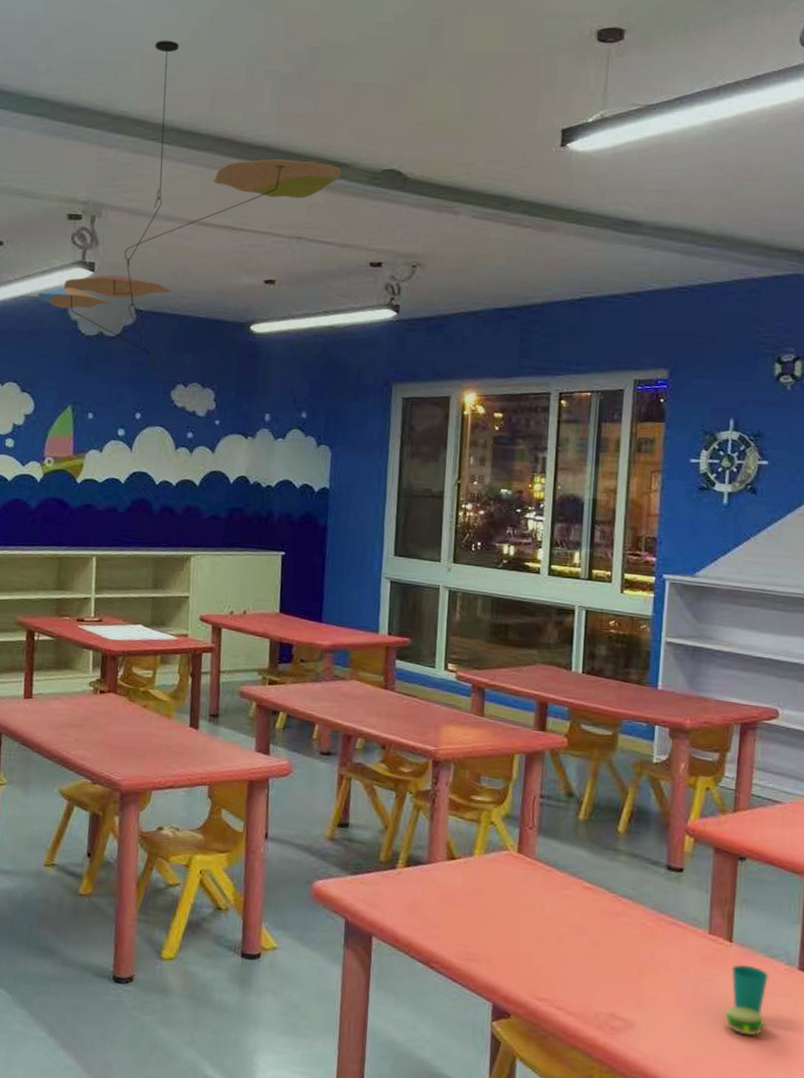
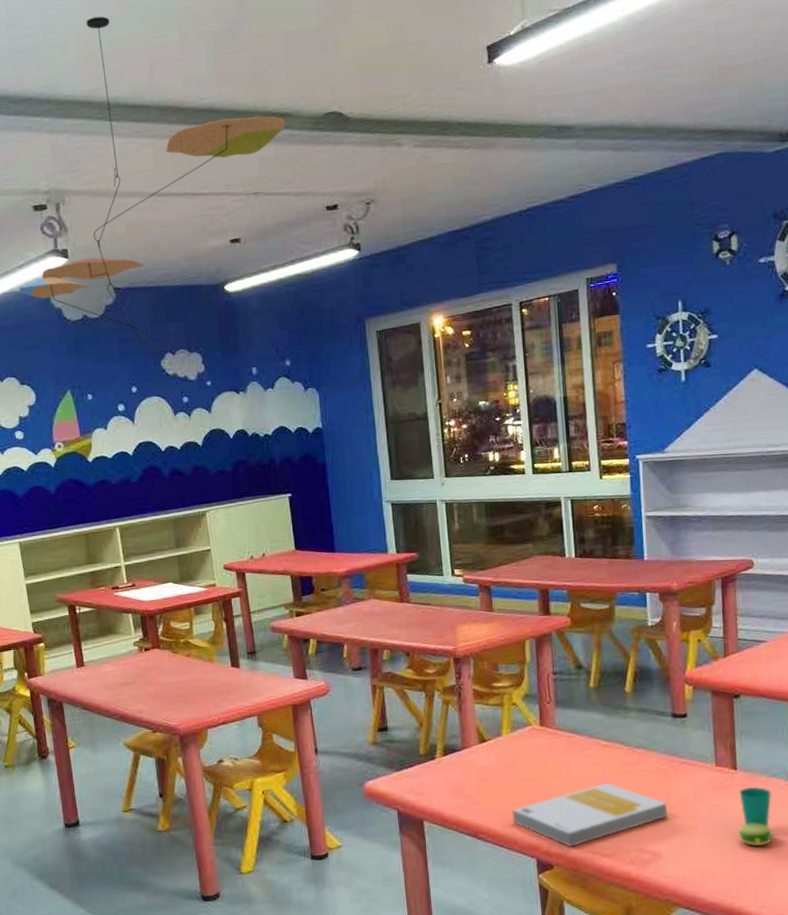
book: none [472,930,649,996] -> present [512,783,668,847]

